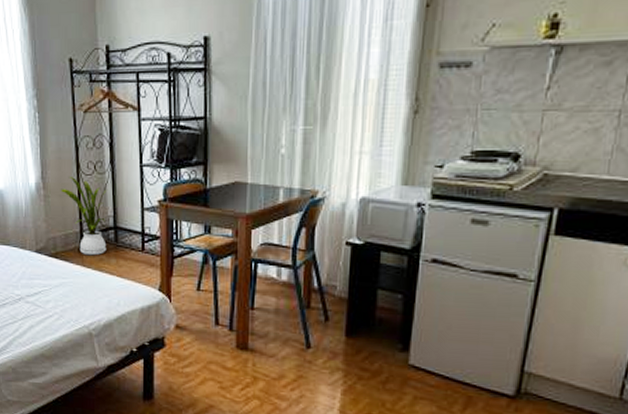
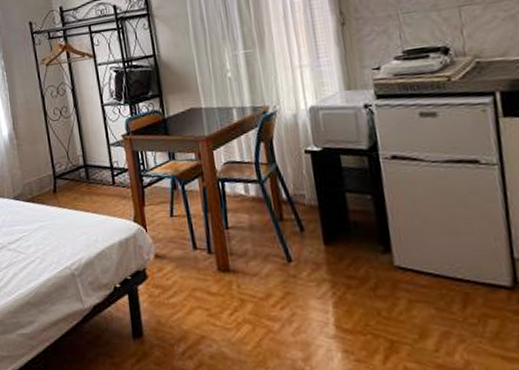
house plant: present [60,177,108,256] -> none [31,124,80,196]

